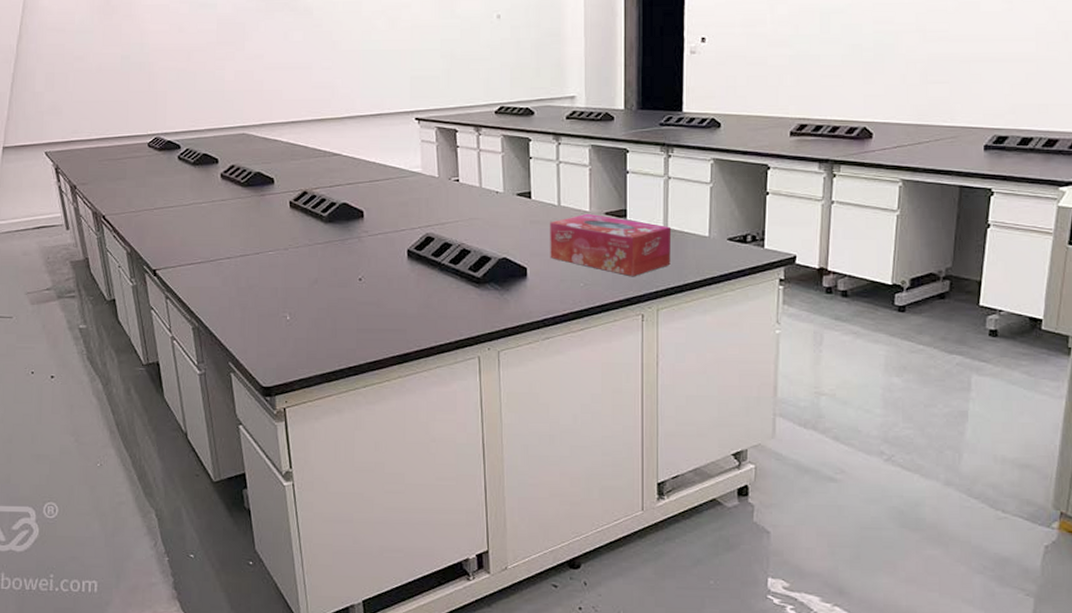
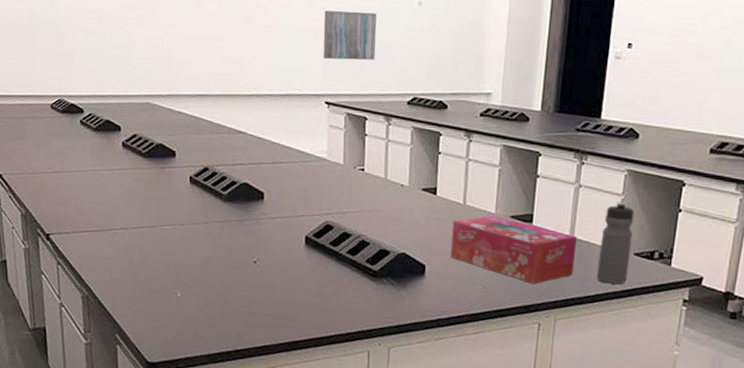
wall art: none [407,29,460,77] -> present [322,10,377,60]
water bottle: none [693,189,724,270] -> present [596,201,635,285]

